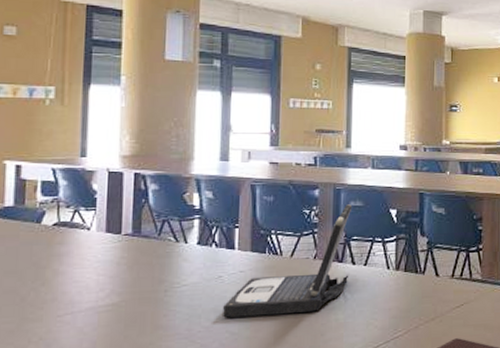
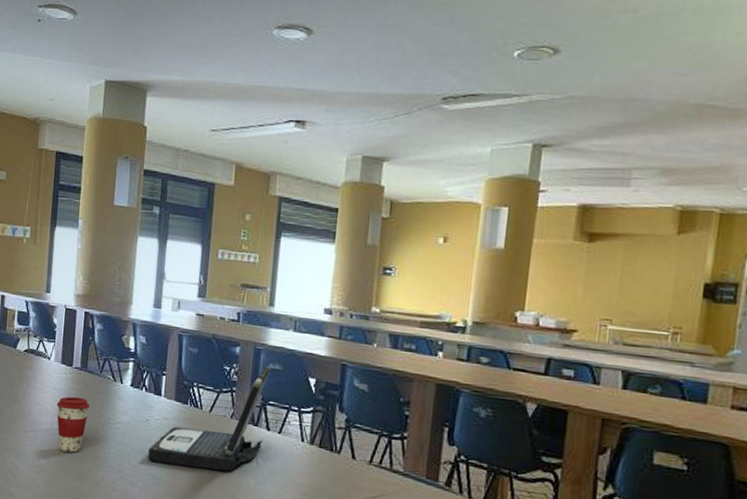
coffee cup: none [101,265,148,329] -> present [56,396,91,453]

